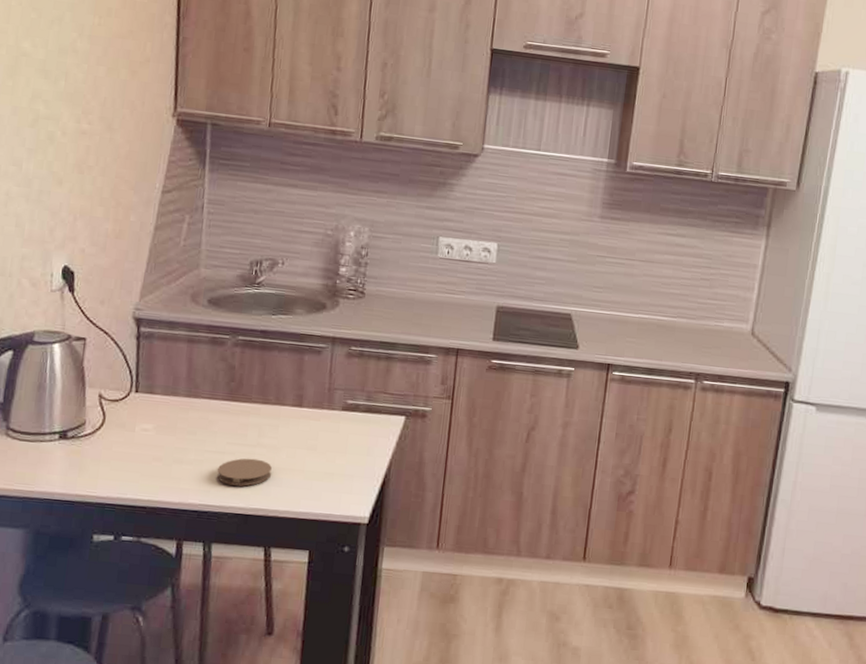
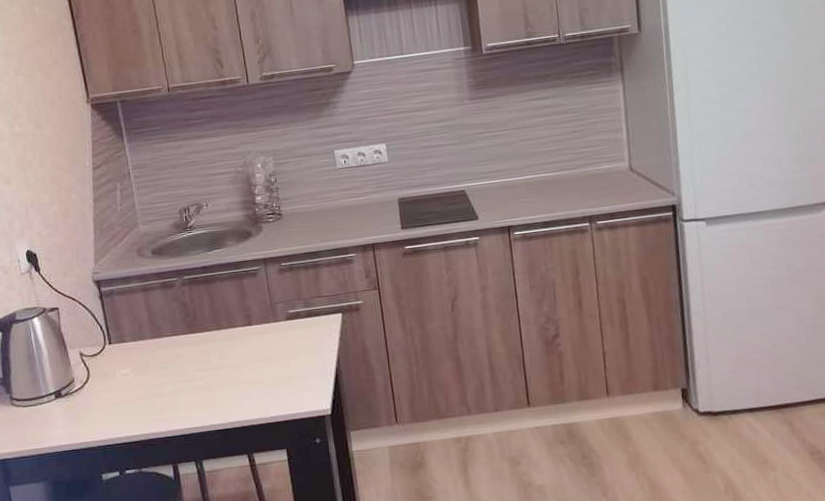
coaster: present [217,458,272,487] -> none [193,378,240,407]

